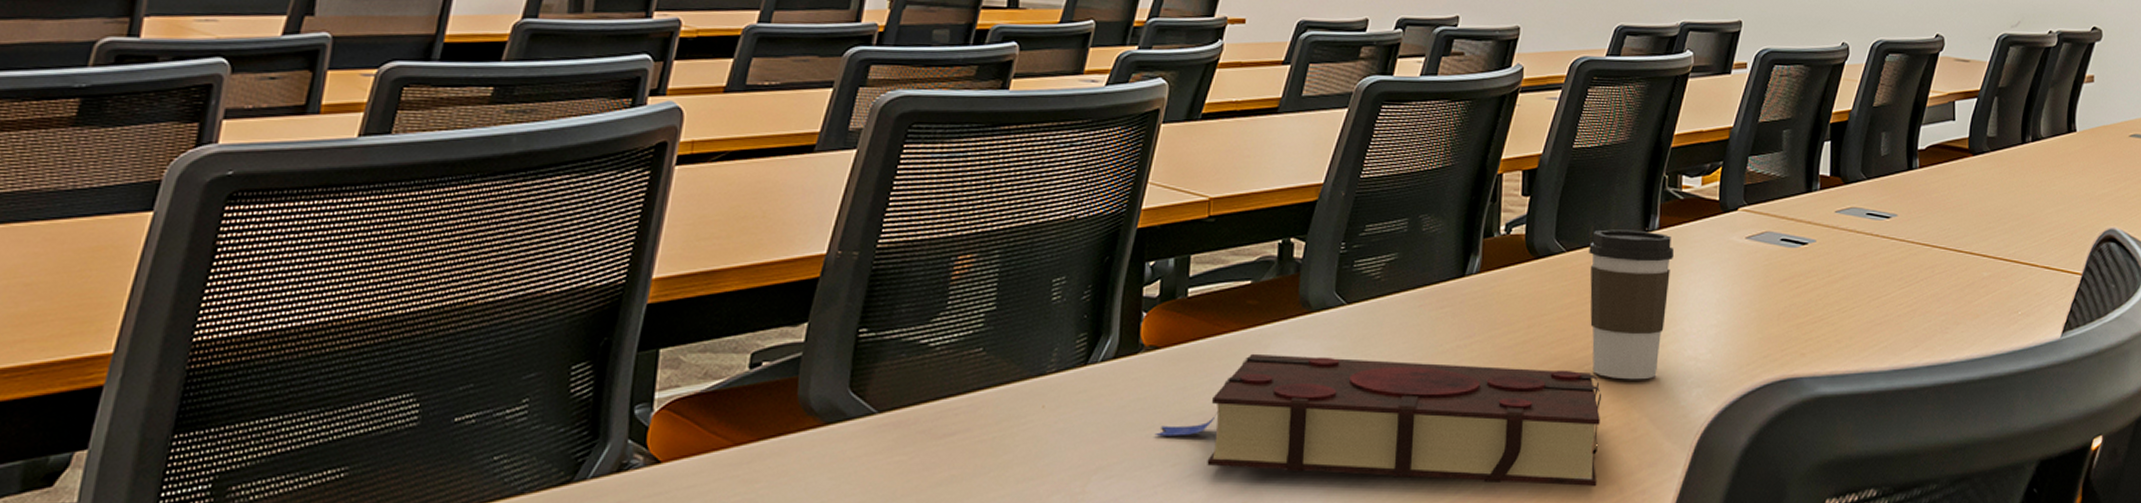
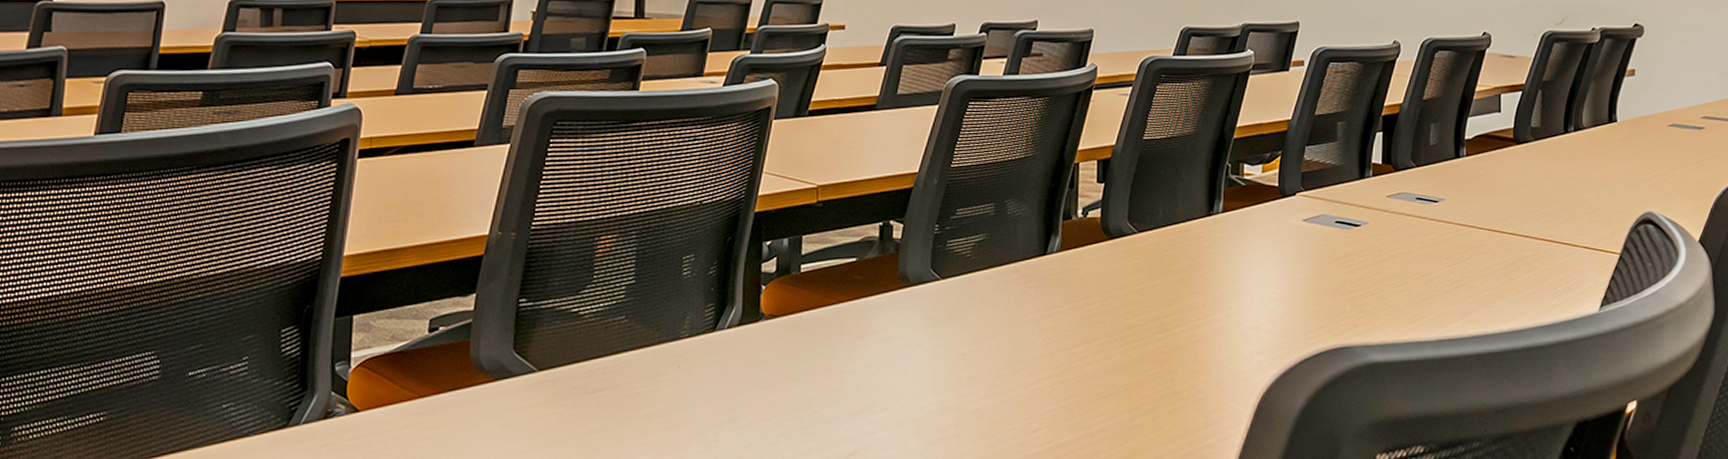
book: present [1154,353,1601,487] -> none [775,322,1171,441]
coffee cup: present [1589,229,1674,380] -> none [1159,213,1236,347]

